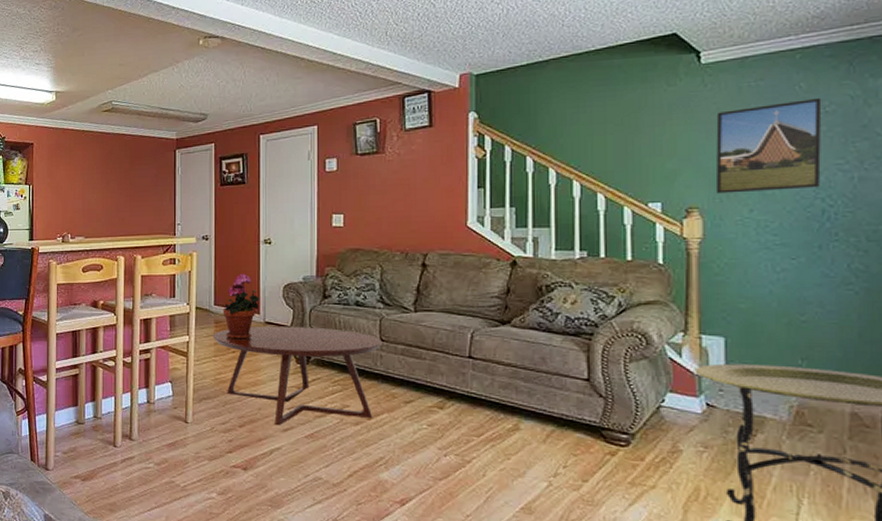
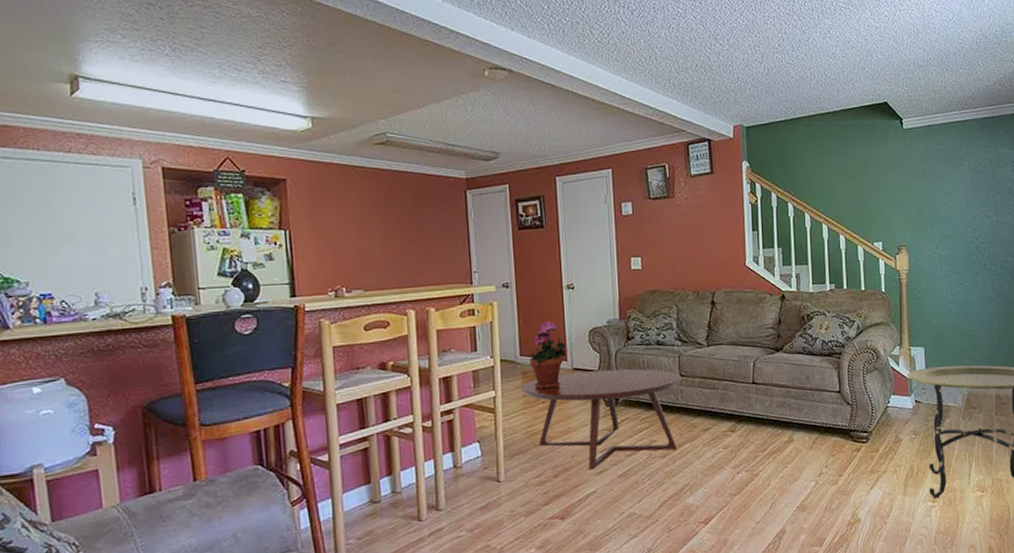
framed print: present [715,97,822,194] -> none [914,160,976,234]

